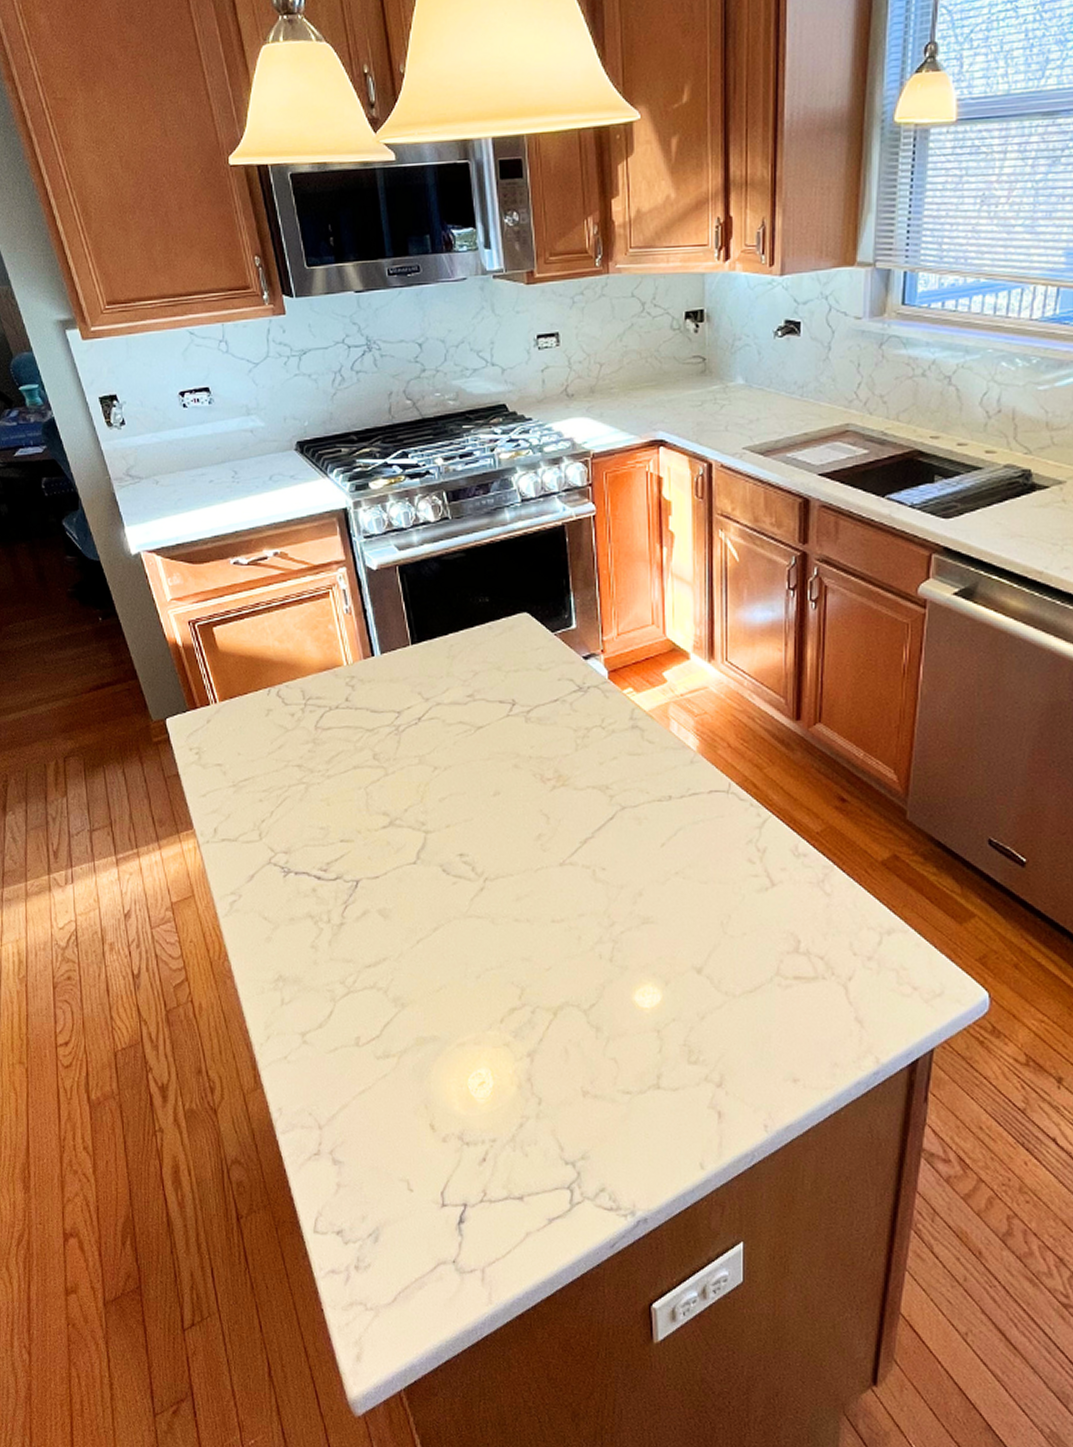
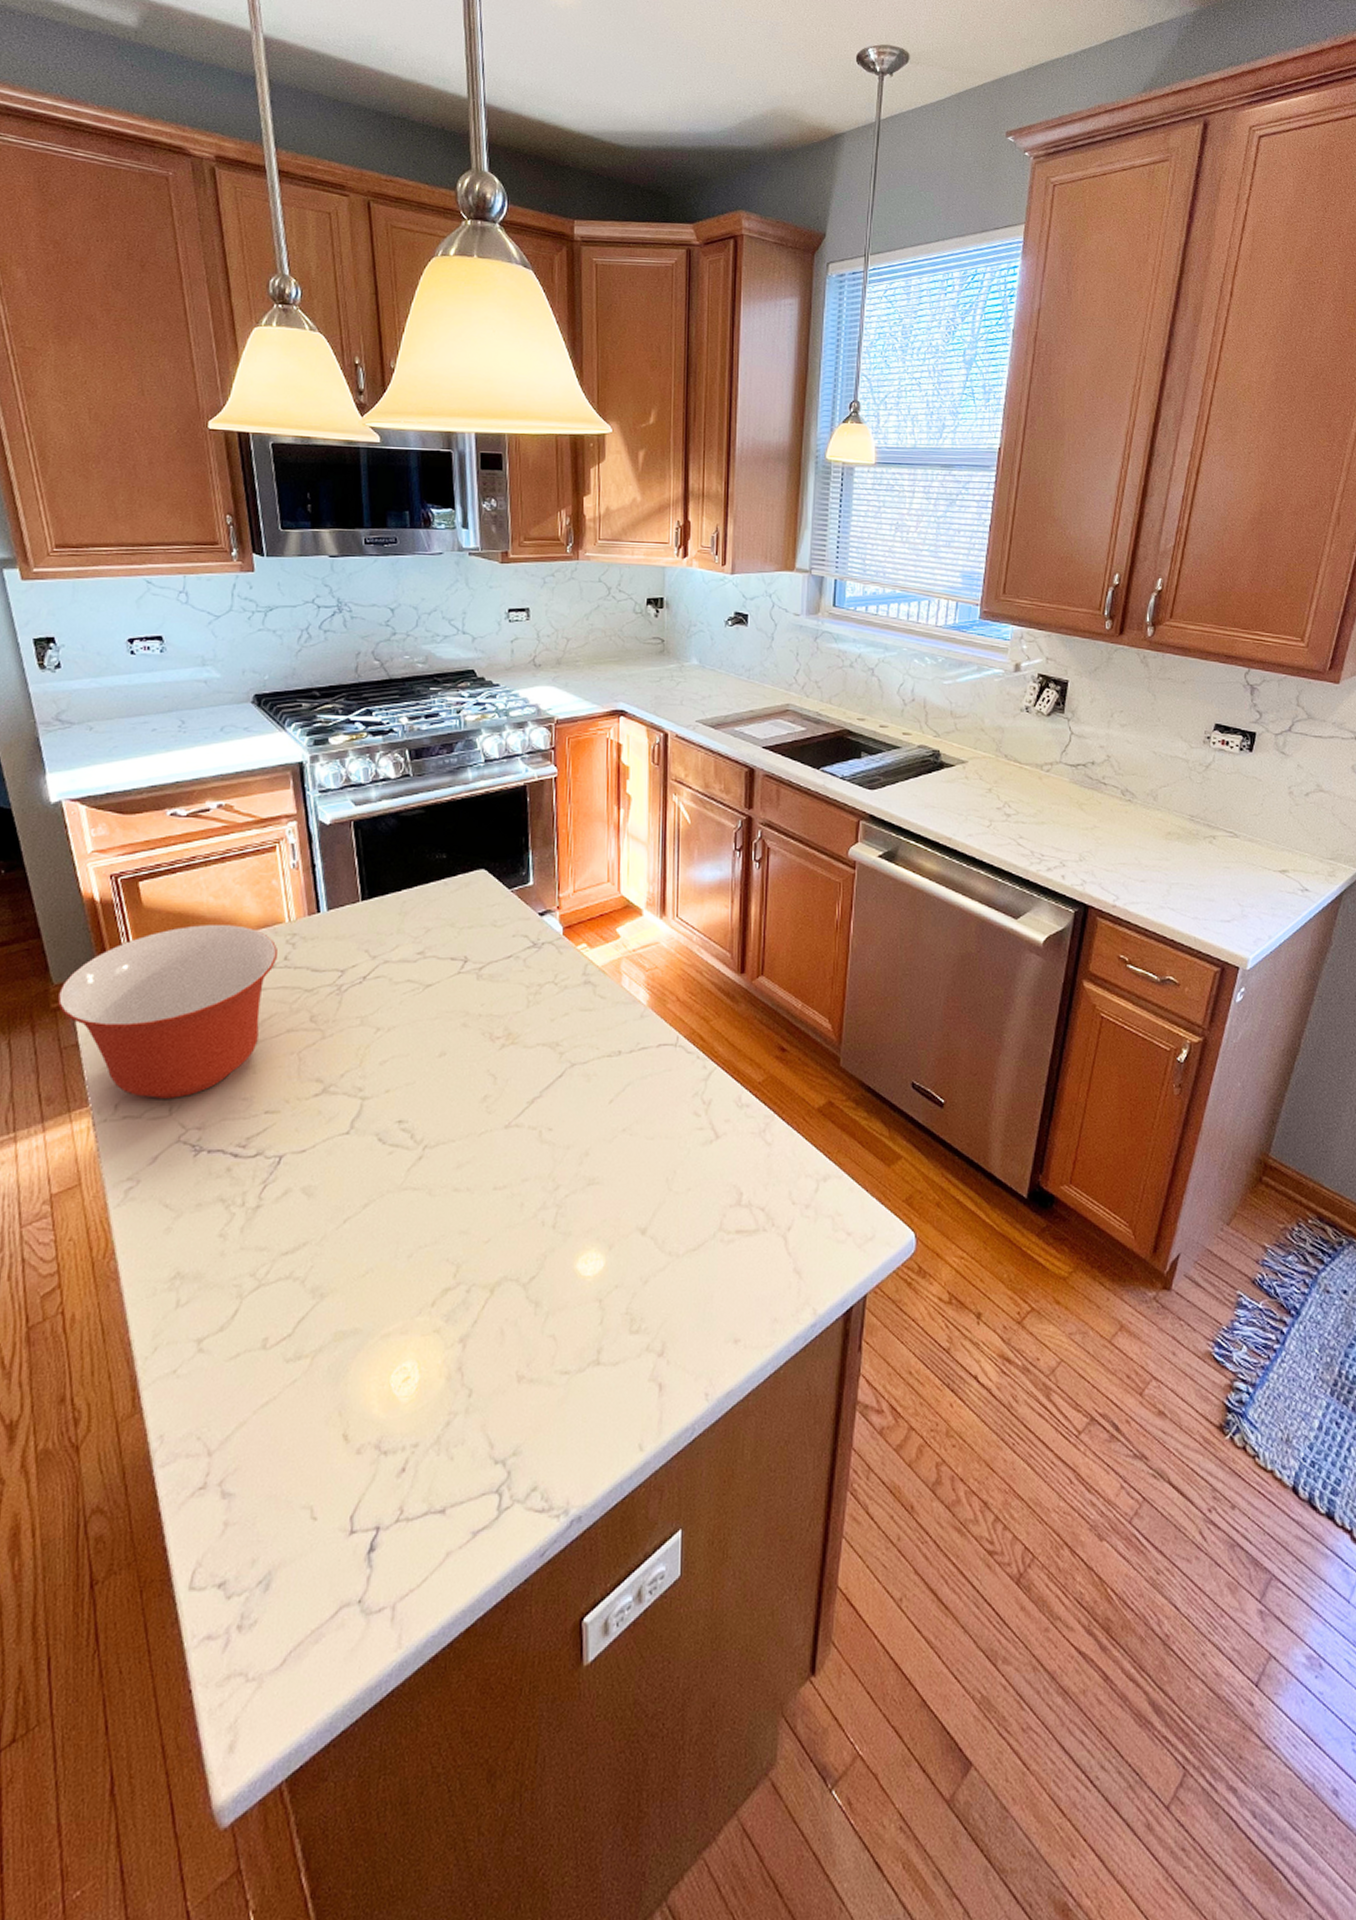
mixing bowl: none [157,668,339,825] -> present [57,925,277,1099]

